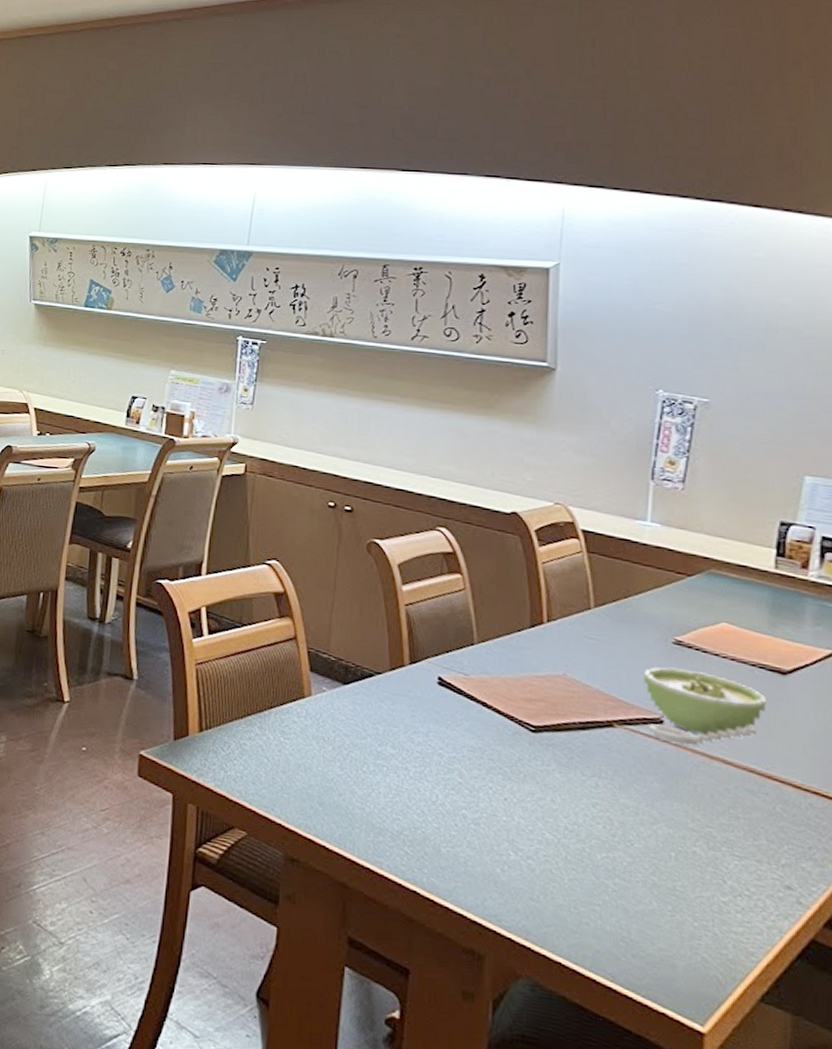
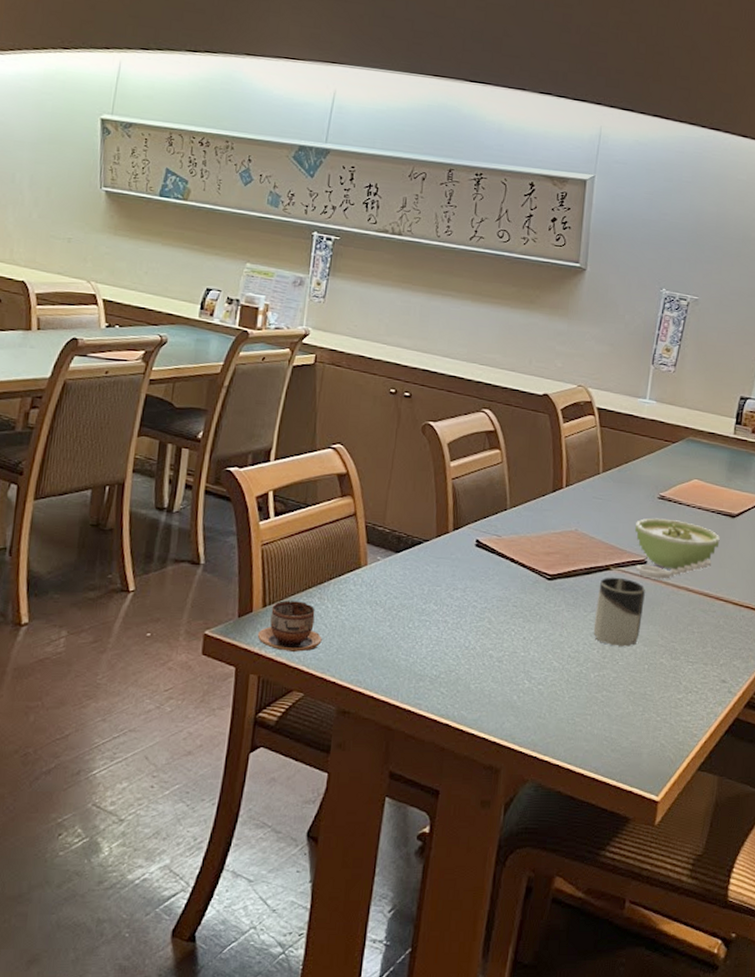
cup: none [194,726,266,786] -> present [257,600,323,653]
cup: none [596,735,664,826] -> present [593,577,645,647]

